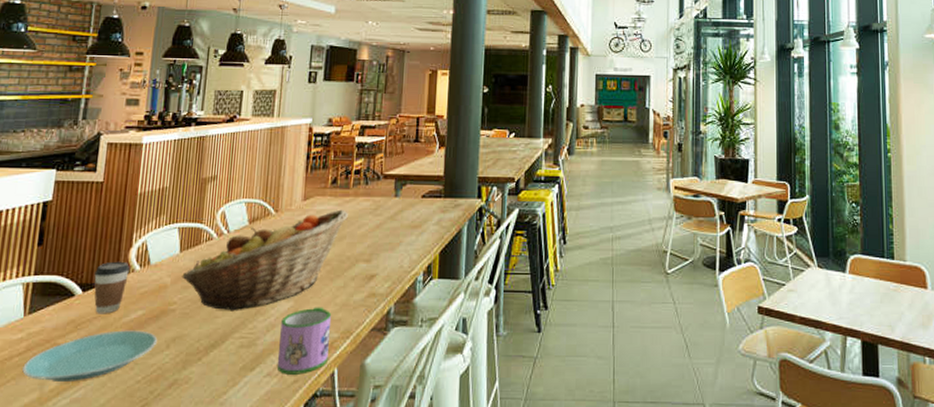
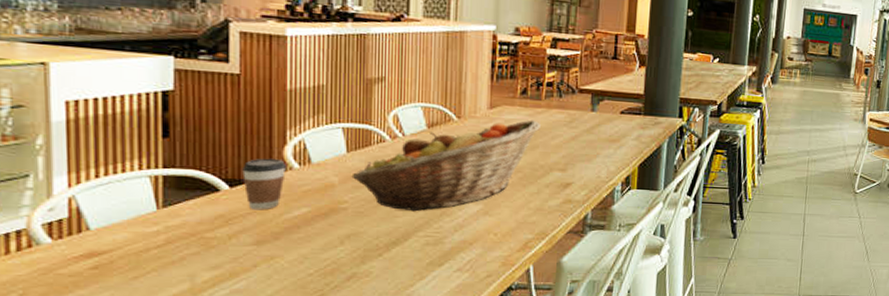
plate: present [22,330,158,381] -> none [165,226,329,274]
mug: present [277,307,331,375] -> none [467,210,524,270]

